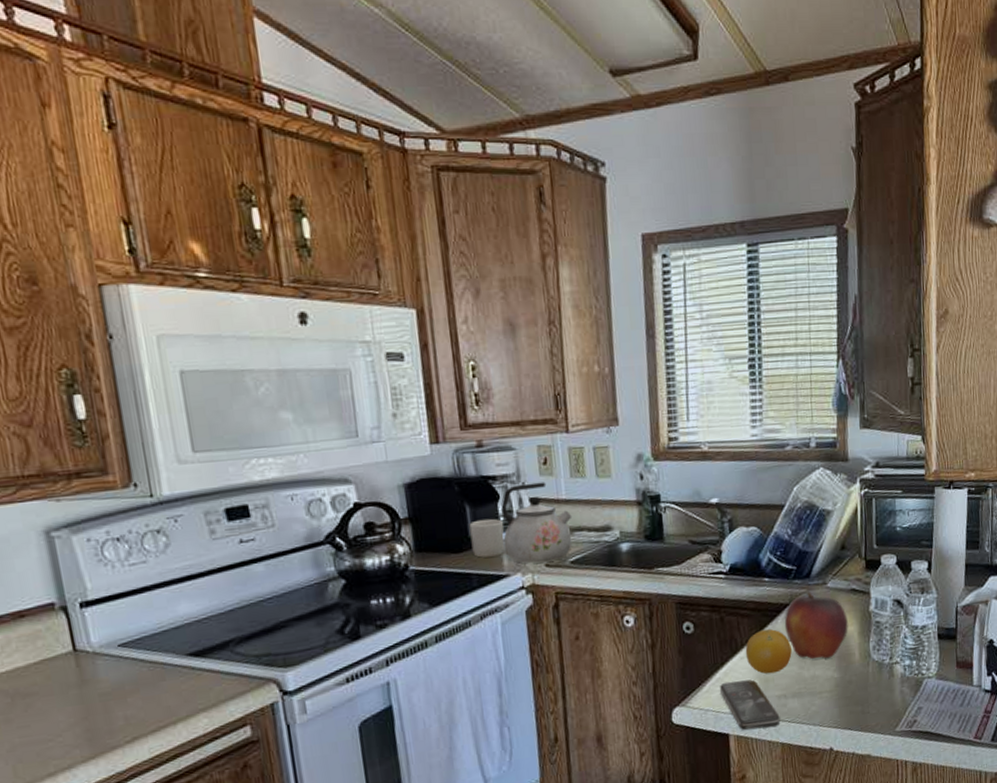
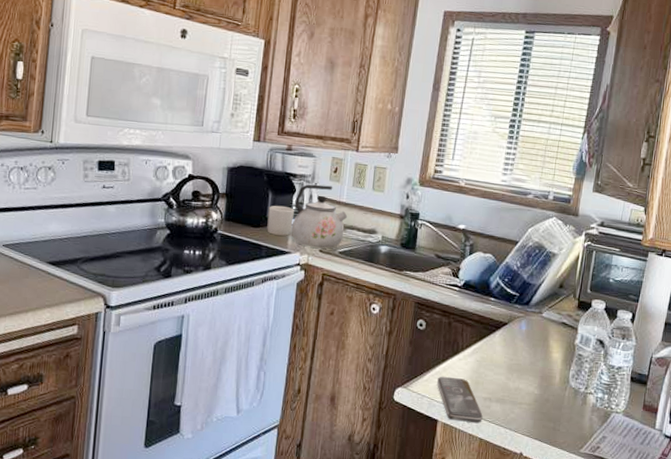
fruit: present [745,628,792,674] -> none [463,339,503,378]
fruit: present [784,592,848,659] -> none [500,317,555,376]

